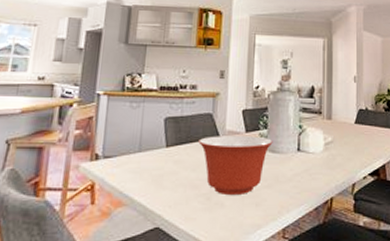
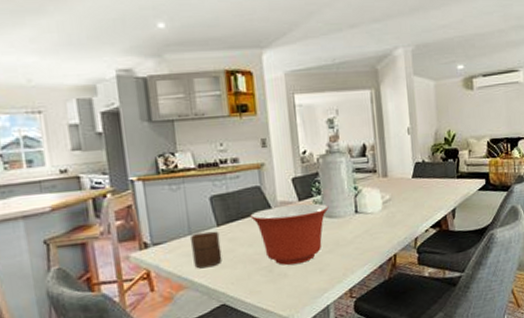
cup: none [137,151,167,187] -> present [191,231,222,269]

